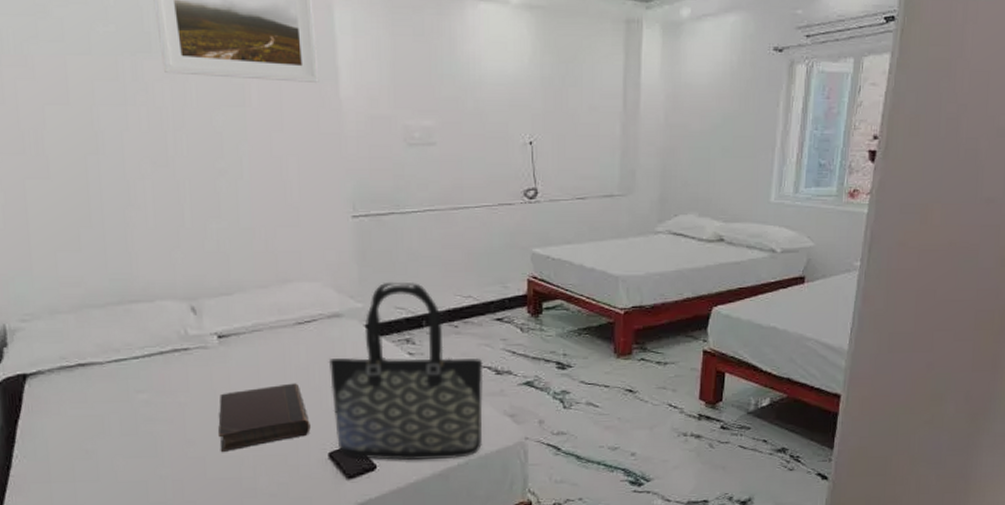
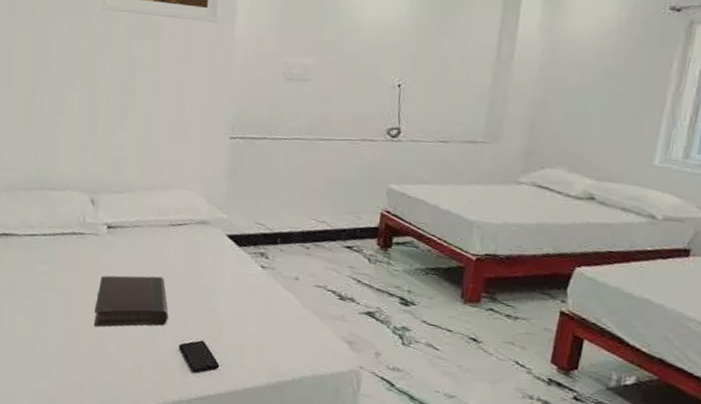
tote bag: present [328,281,484,460] -> none [188,199,328,375]

